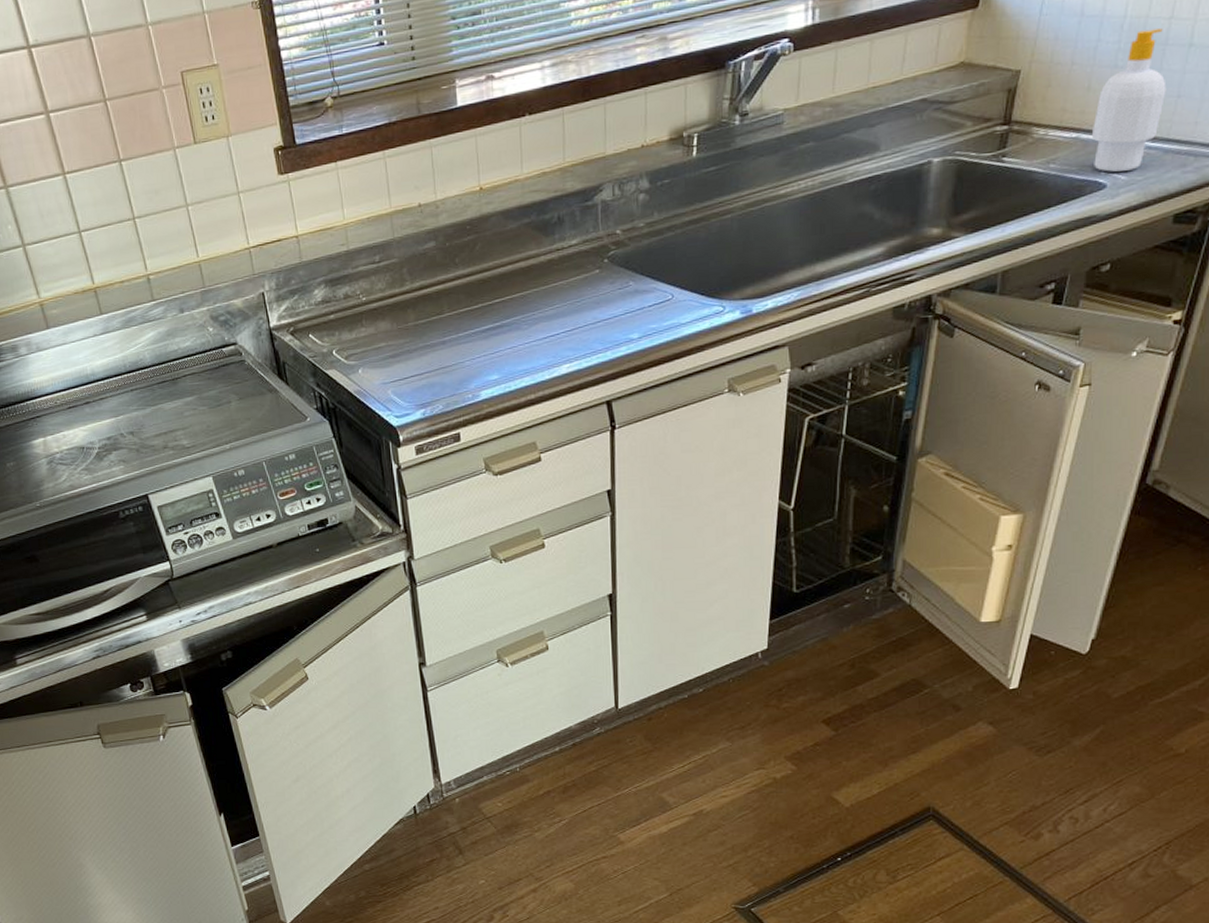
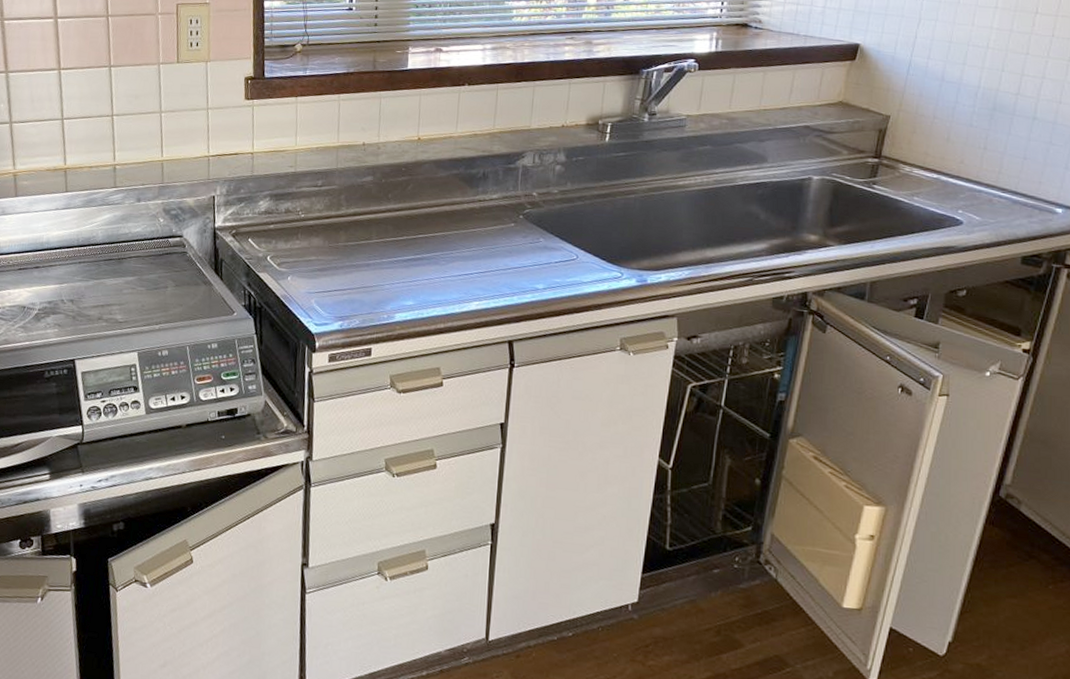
soap bottle: present [1091,28,1167,172] -> none [950,100,1014,213]

